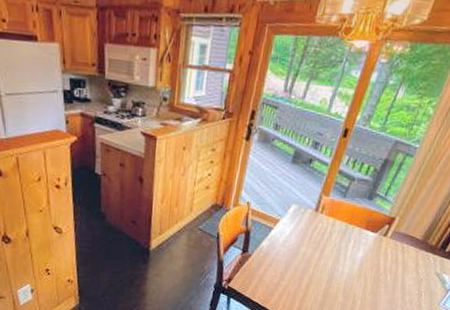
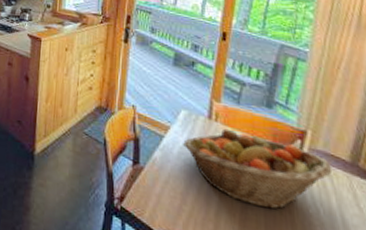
fruit basket: none [289,219,407,279] -> present [183,128,333,210]

